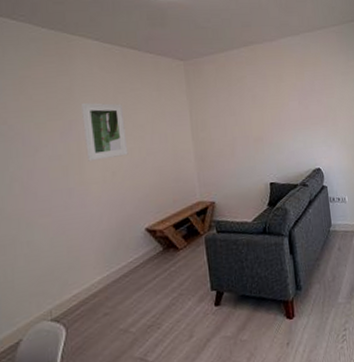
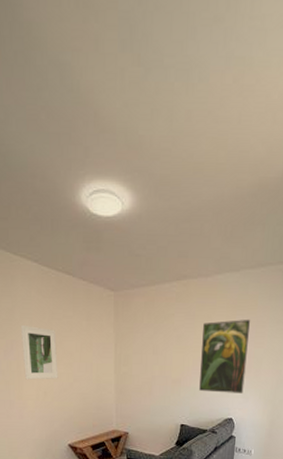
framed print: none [276,73,325,146] -> present [199,319,250,394]

